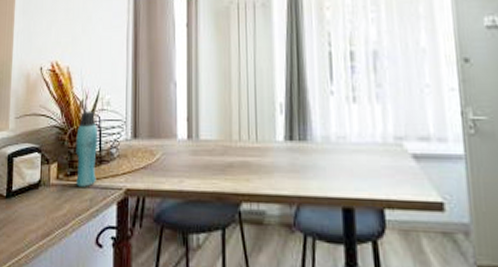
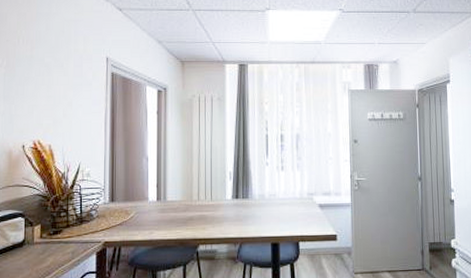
bottle: present [76,110,98,187] -> none [58,181,79,243]

